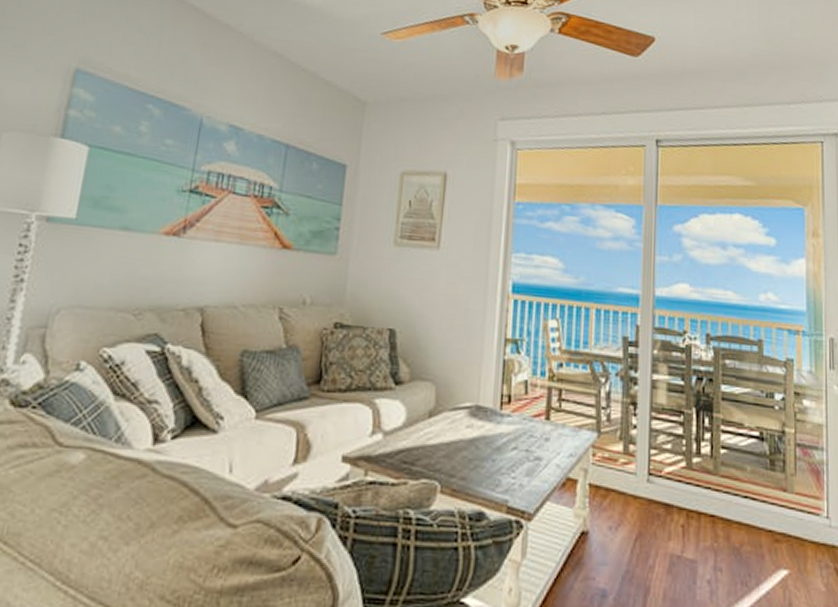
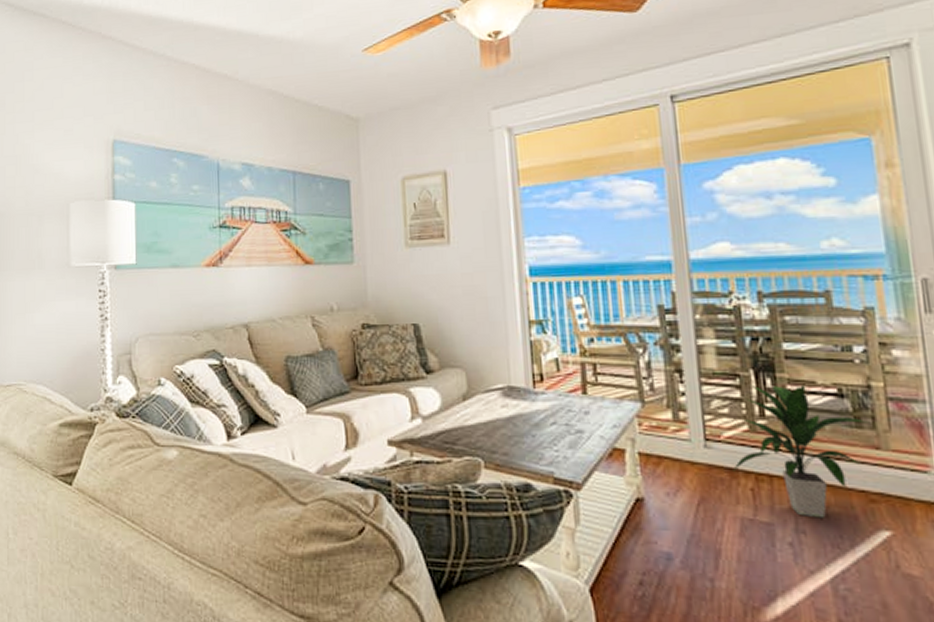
indoor plant: none [669,422,780,557] -> present [733,383,868,518]

